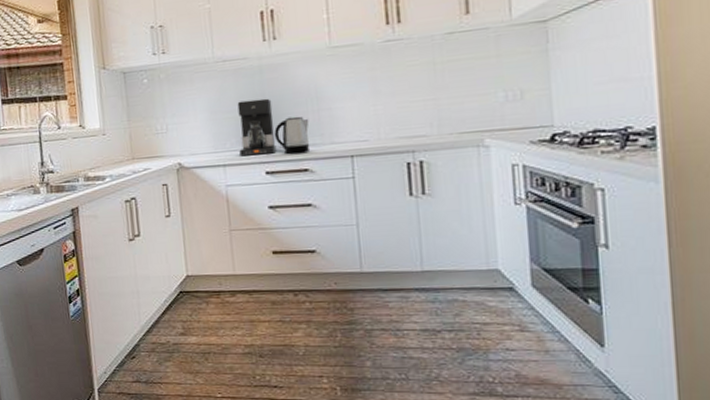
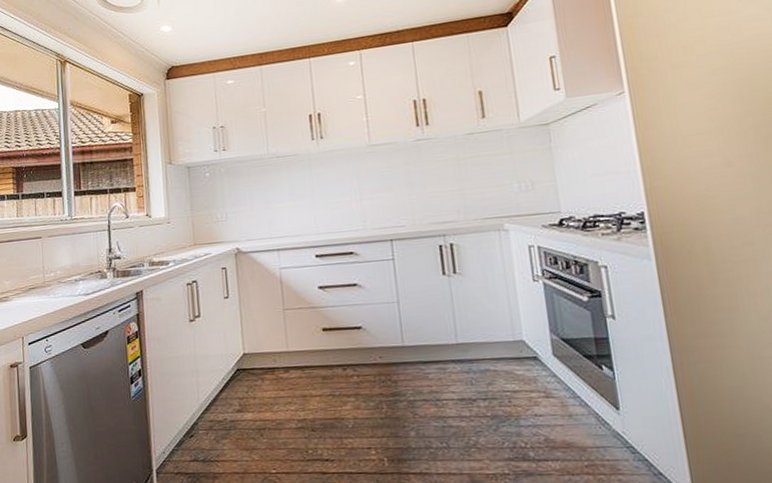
coffee maker: present [237,98,277,157] -> none [290,189,325,242]
kettle: present [275,116,311,155] -> none [323,205,355,240]

